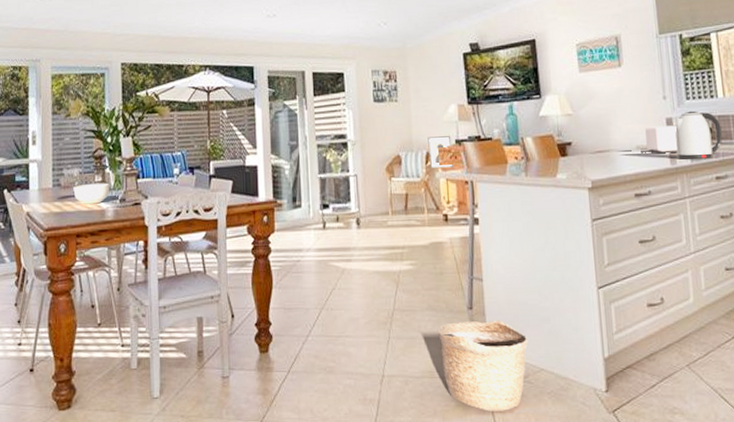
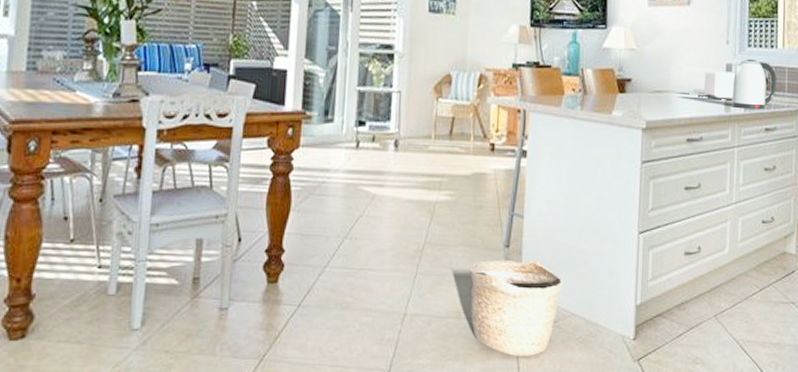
bowl: present [73,183,110,204] -> none [53,70,102,96]
picture frame: present [427,136,453,169] -> none [482,57,509,94]

